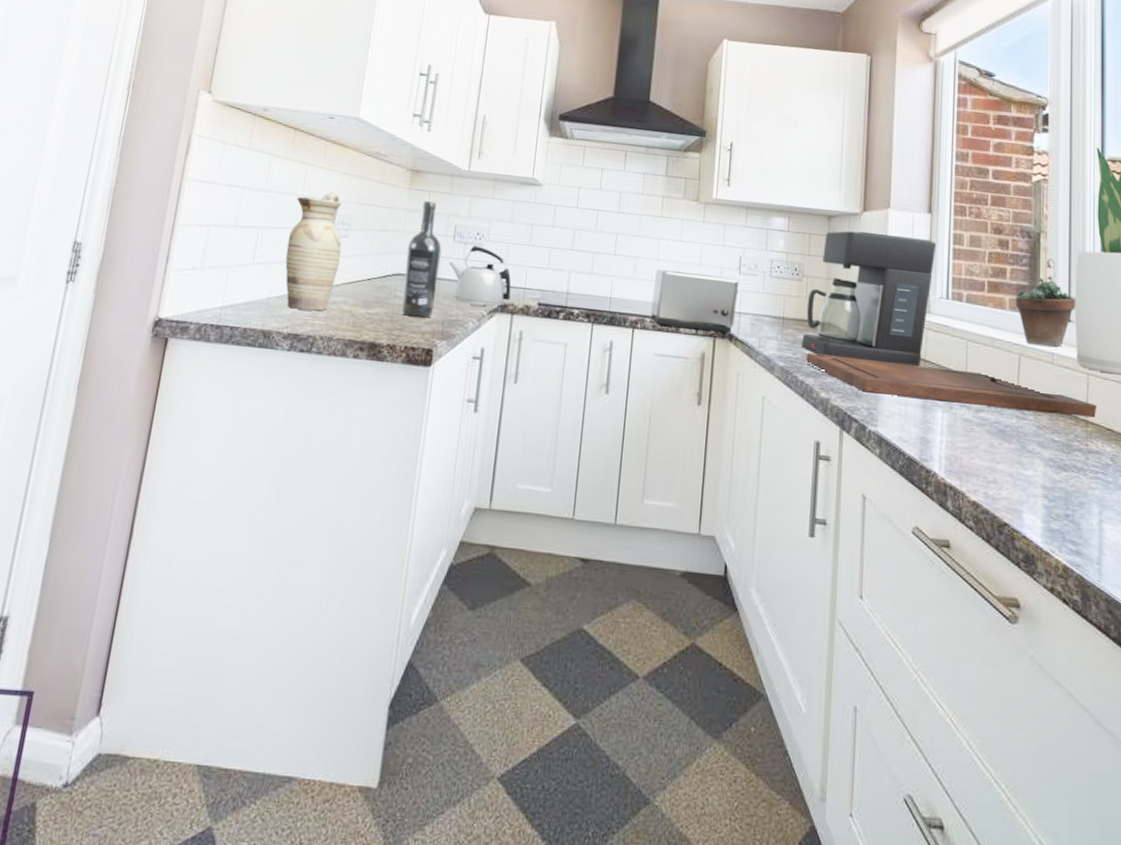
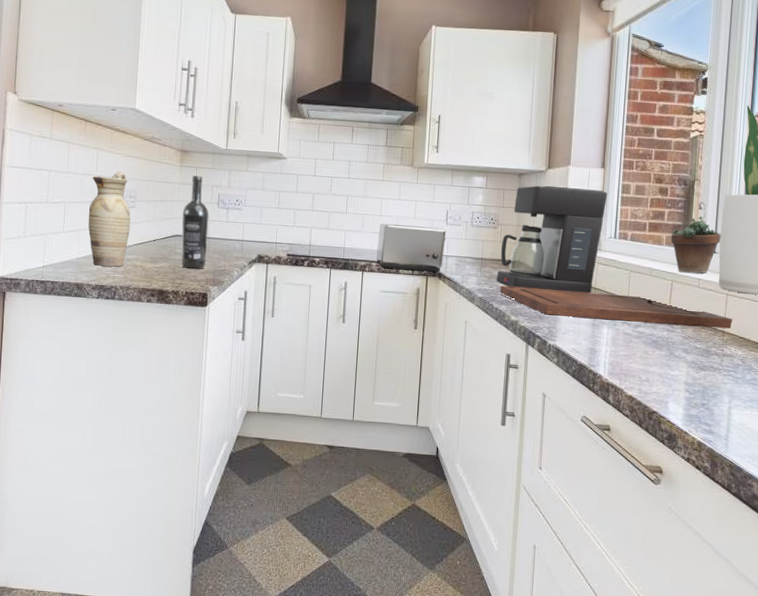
kettle: present [449,246,512,306] -> none [215,210,266,258]

